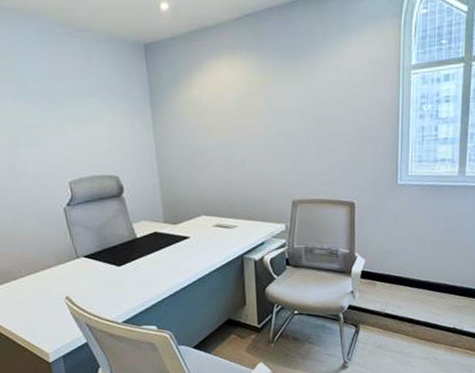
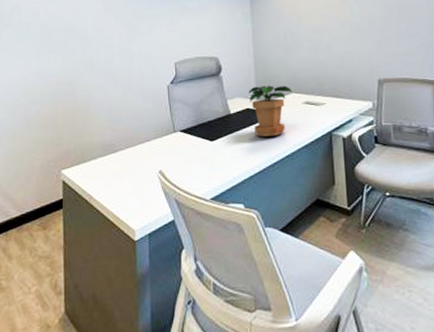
potted plant: none [154,207,203,261] -> present [248,85,293,137]

